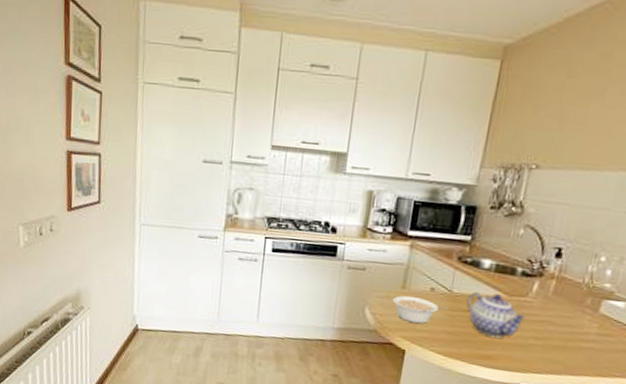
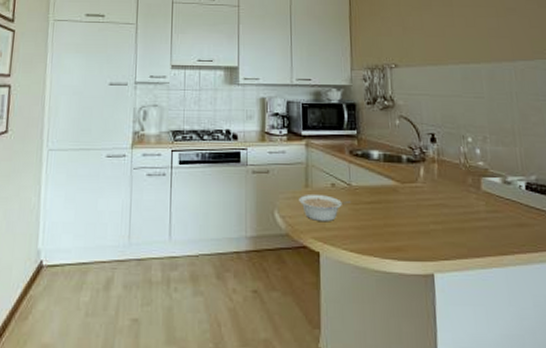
teapot: present [466,291,527,338] -> none [366,182,422,227]

